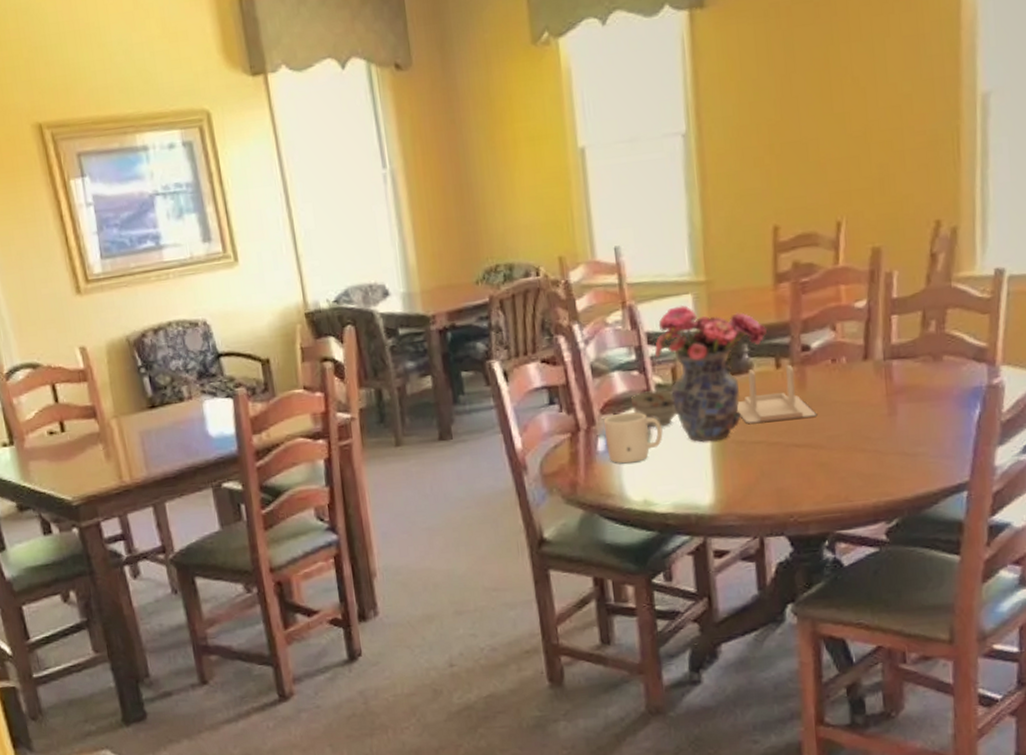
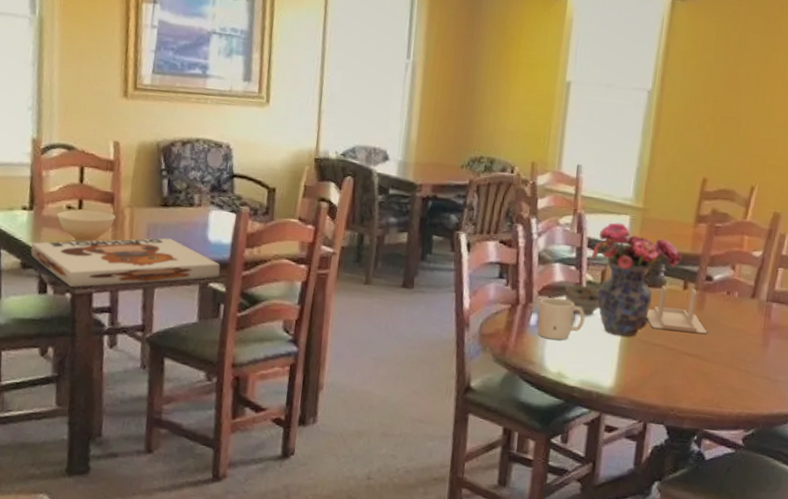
board game: none [21,442,231,520] -> present [30,238,221,287]
bowl: none [40,428,103,470] -> present [56,210,115,243]

